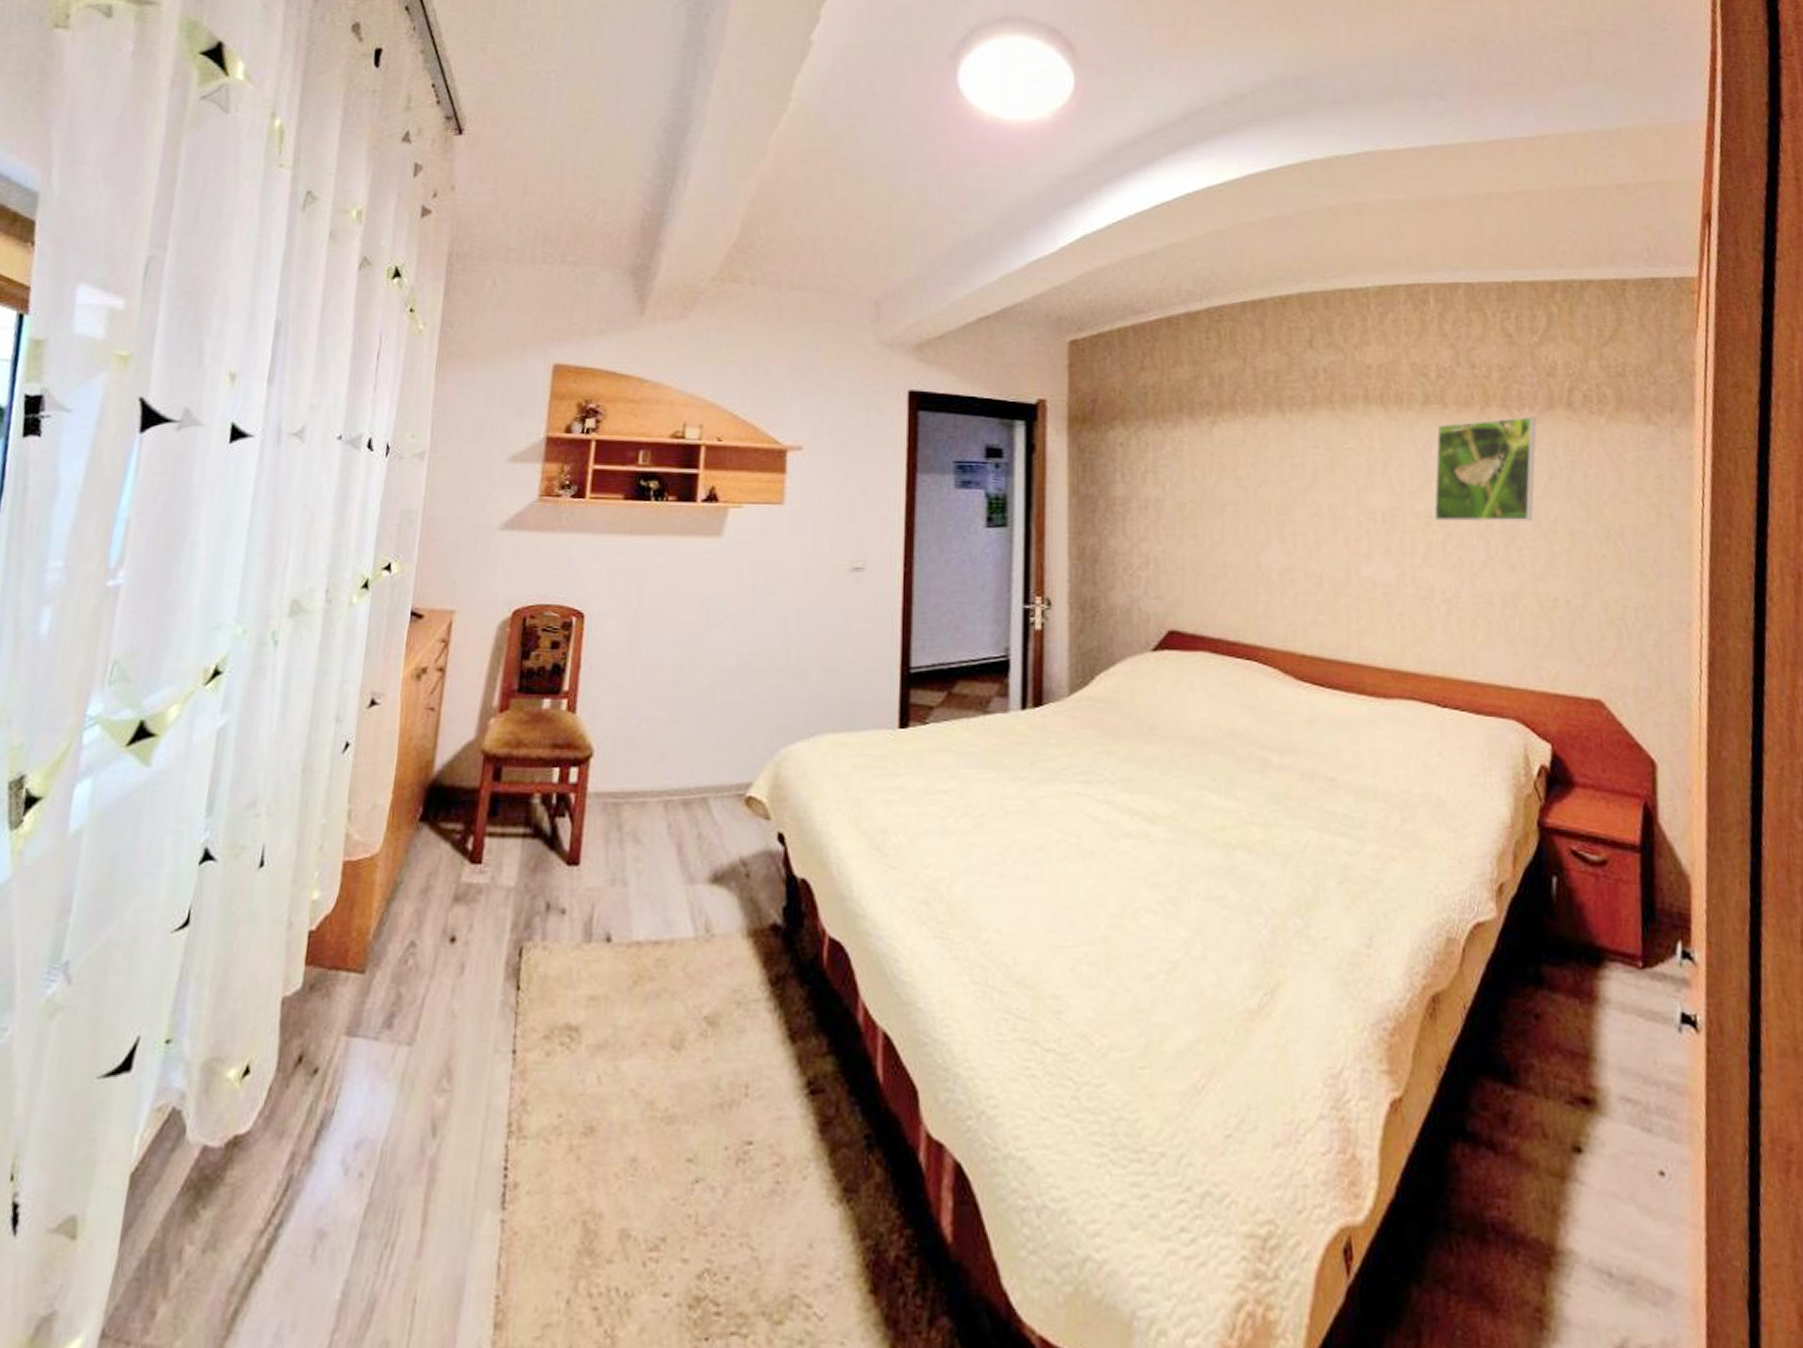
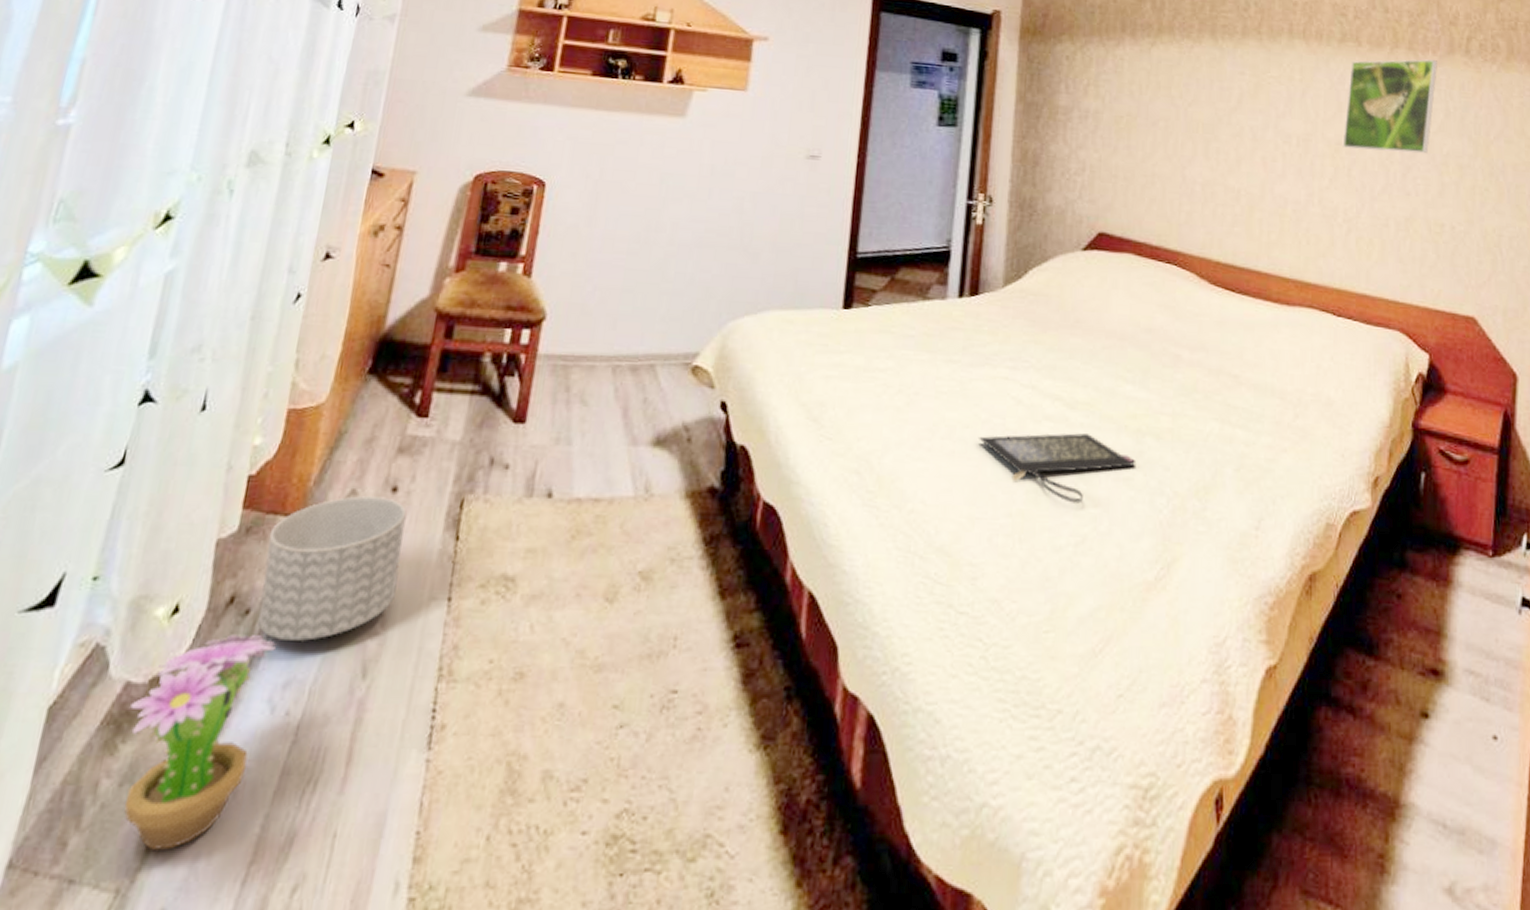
decorative plant: none [208,1095,346,1318] -> present [124,634,276,850]
planter: none [327,948,466,1099] -> present [258,496,406,641]
clutch bag: none [1054,850,1229,926] -> present [979,433,1137,504]

